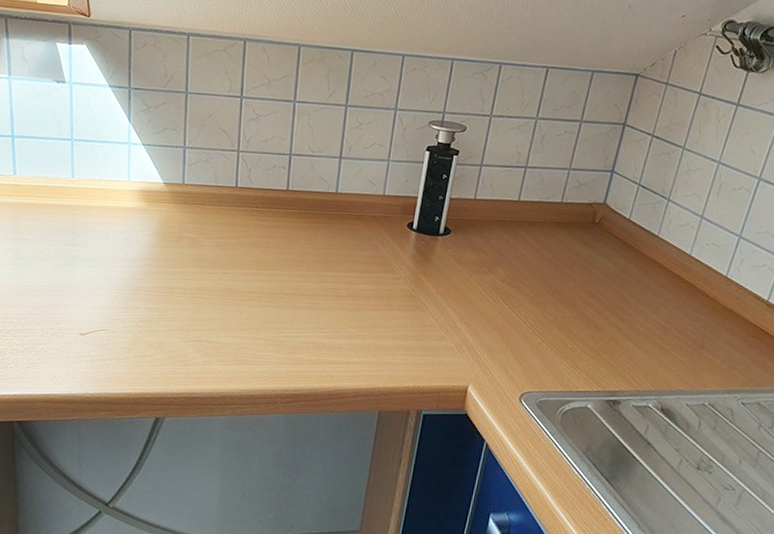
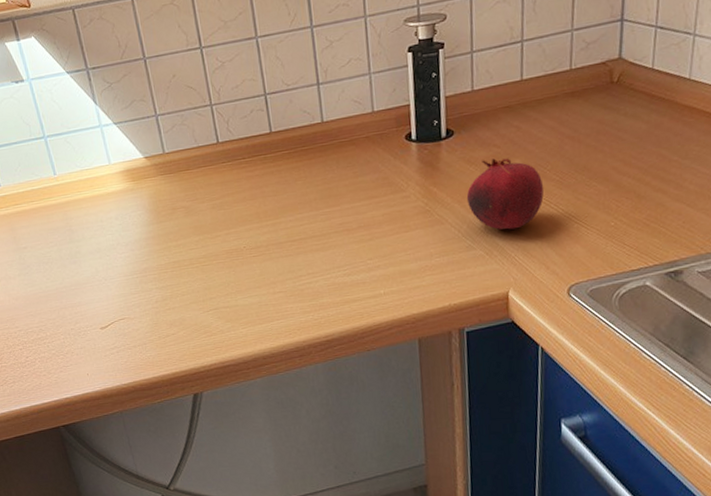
fruit: none [449,262,519,331] -> present [466,158,544,230]

